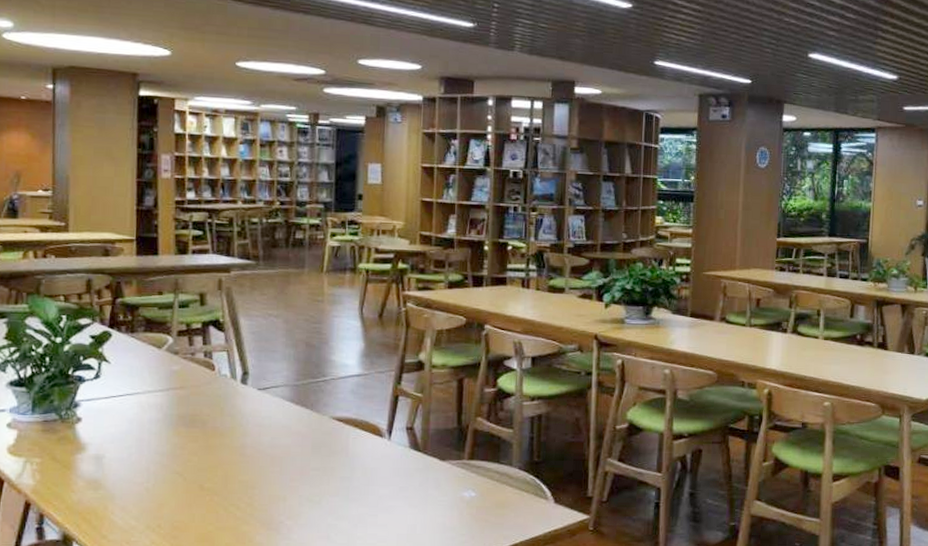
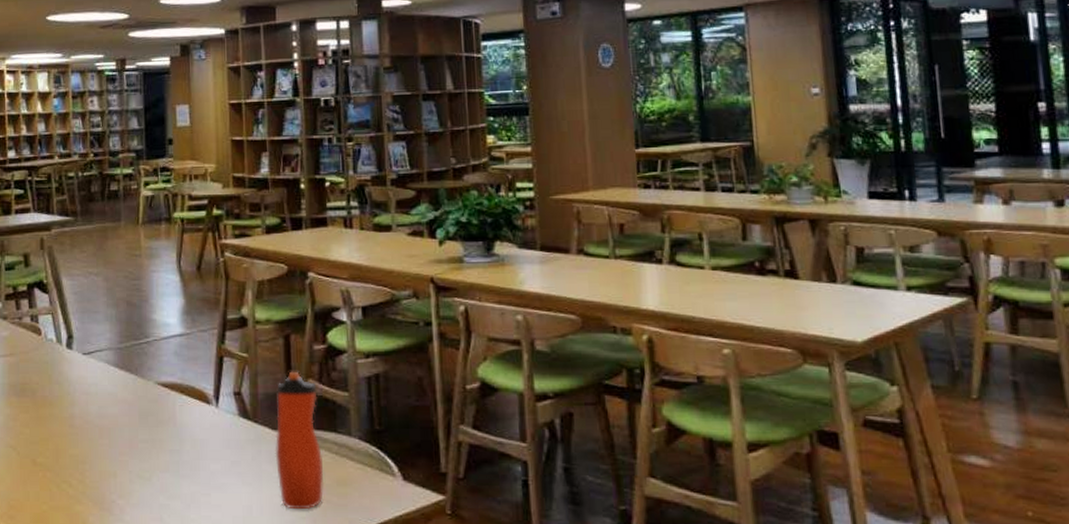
water bottle: none [441,410,485,528] -> present [275,371,324,510]

